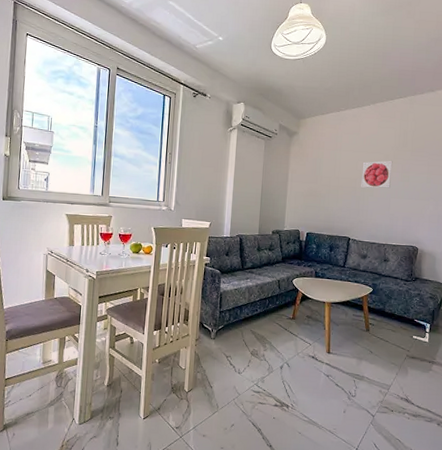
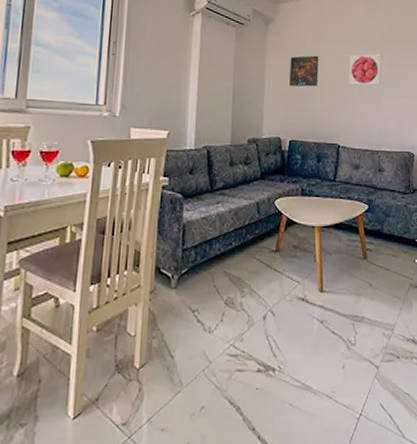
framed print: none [308,162,335,189] -> present [289,55,319,87]

